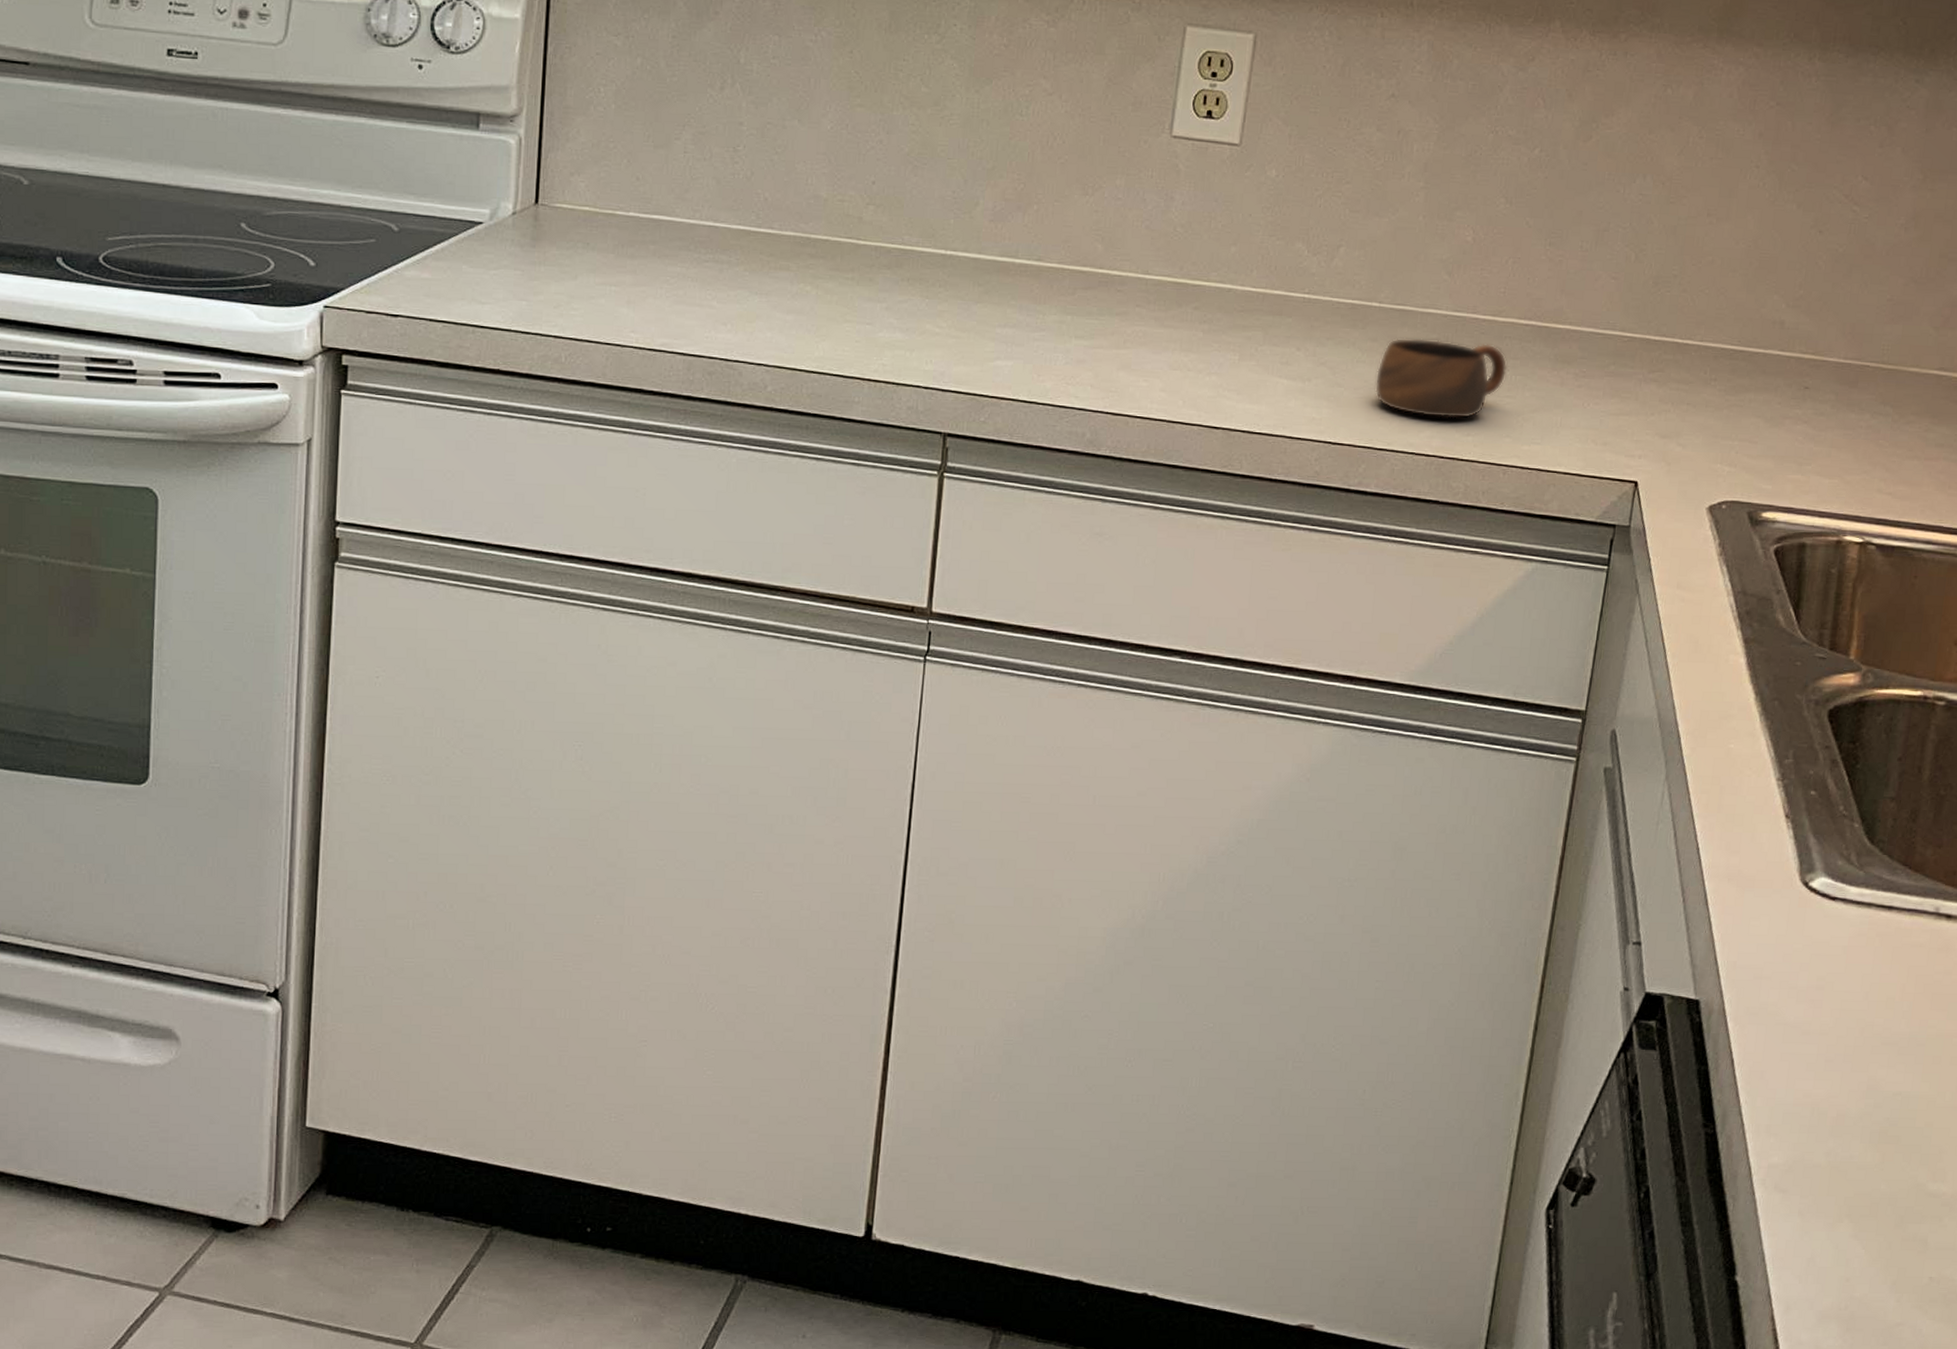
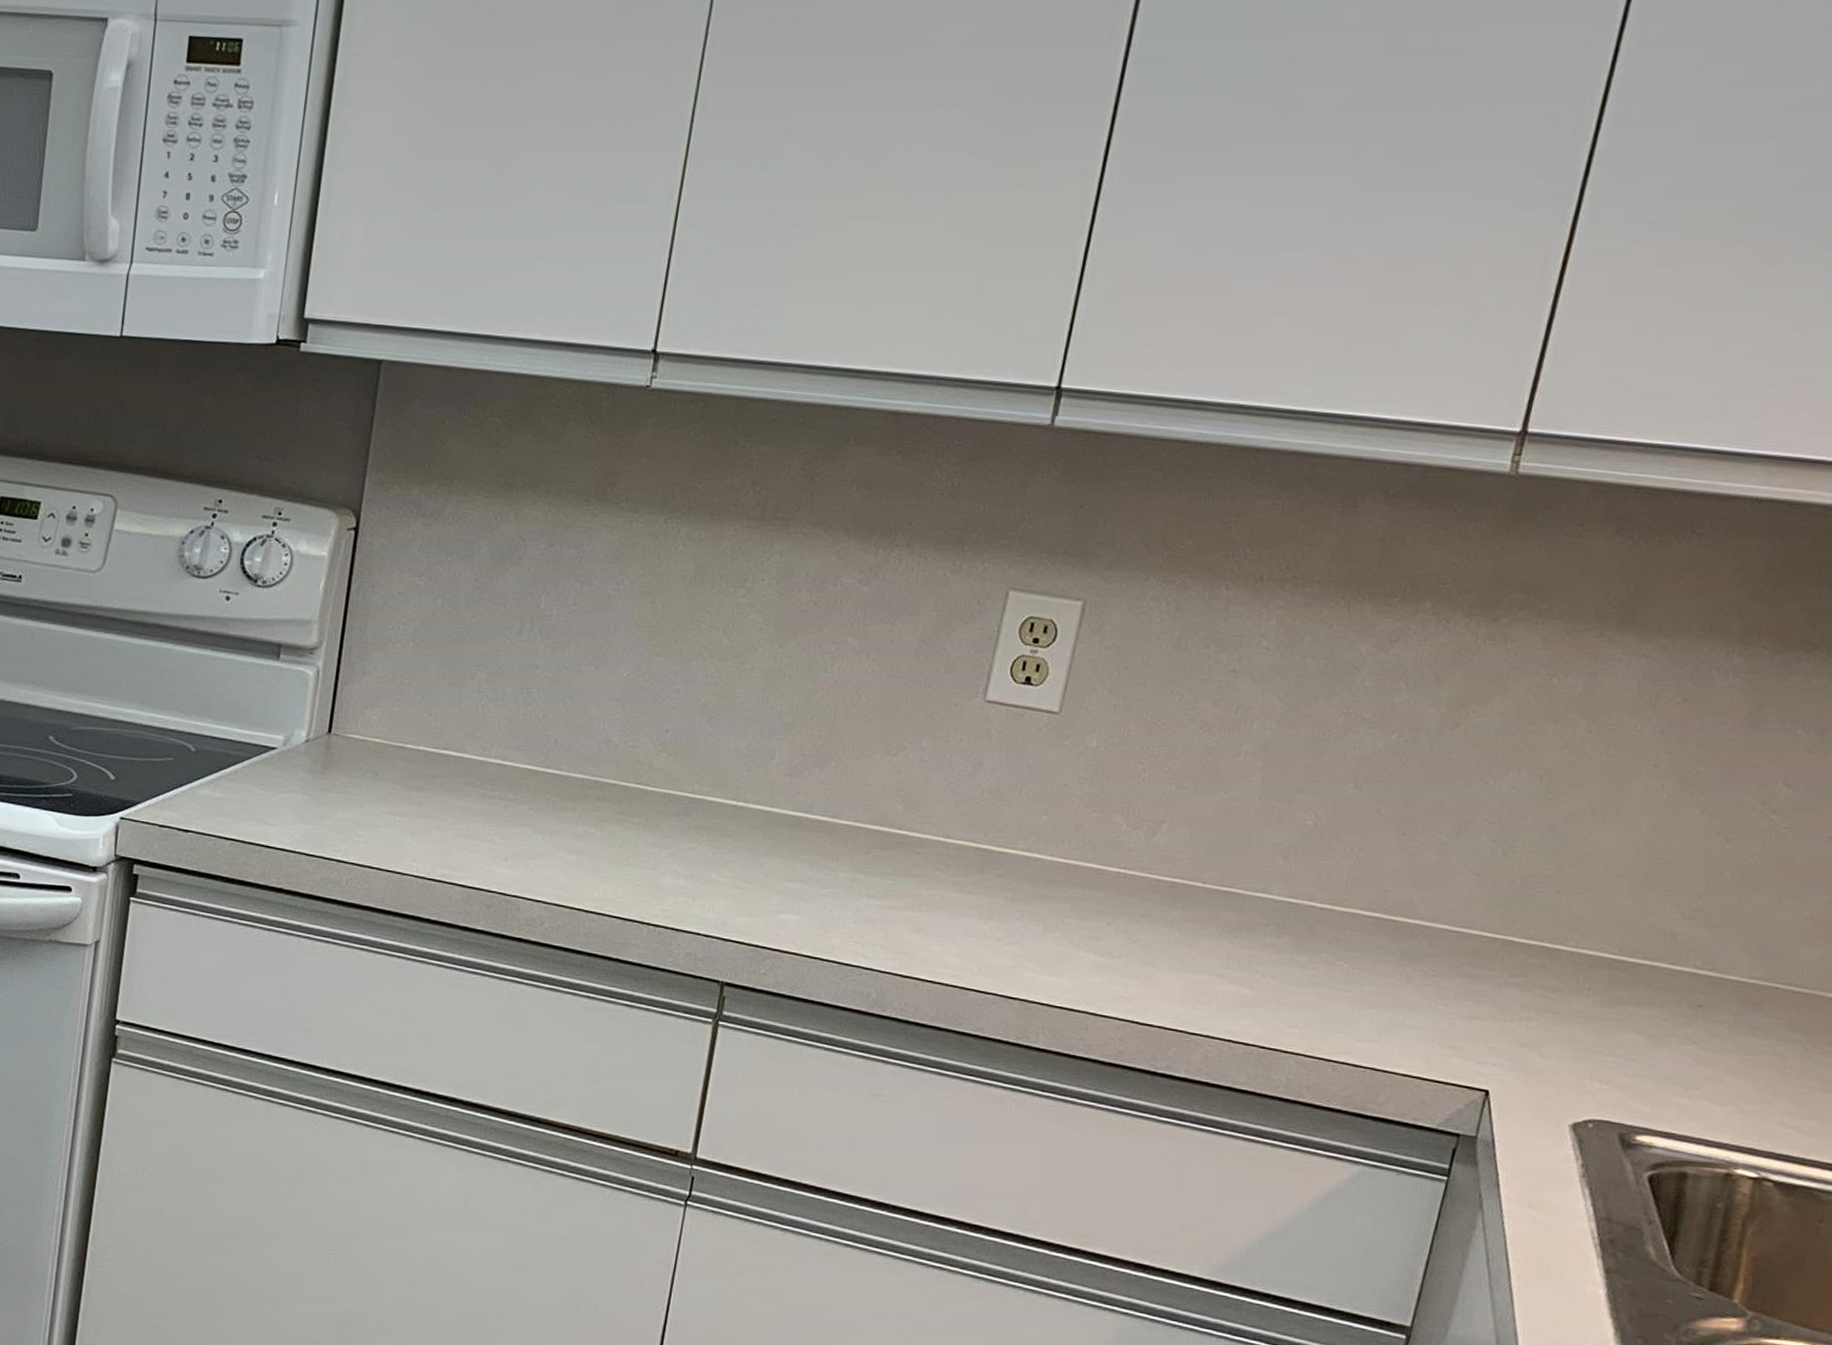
cup: present [1374,337,1508,419] -> none [1191,920,1345,1010]

